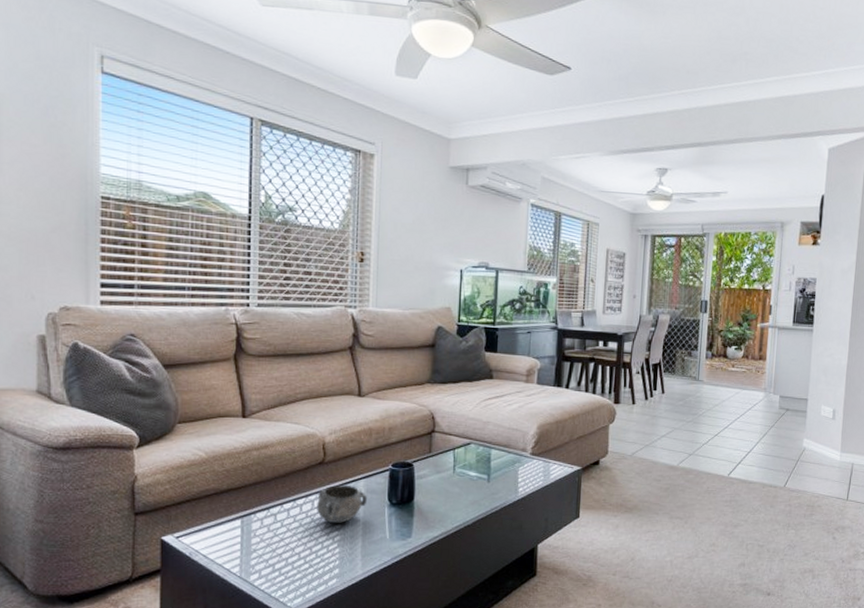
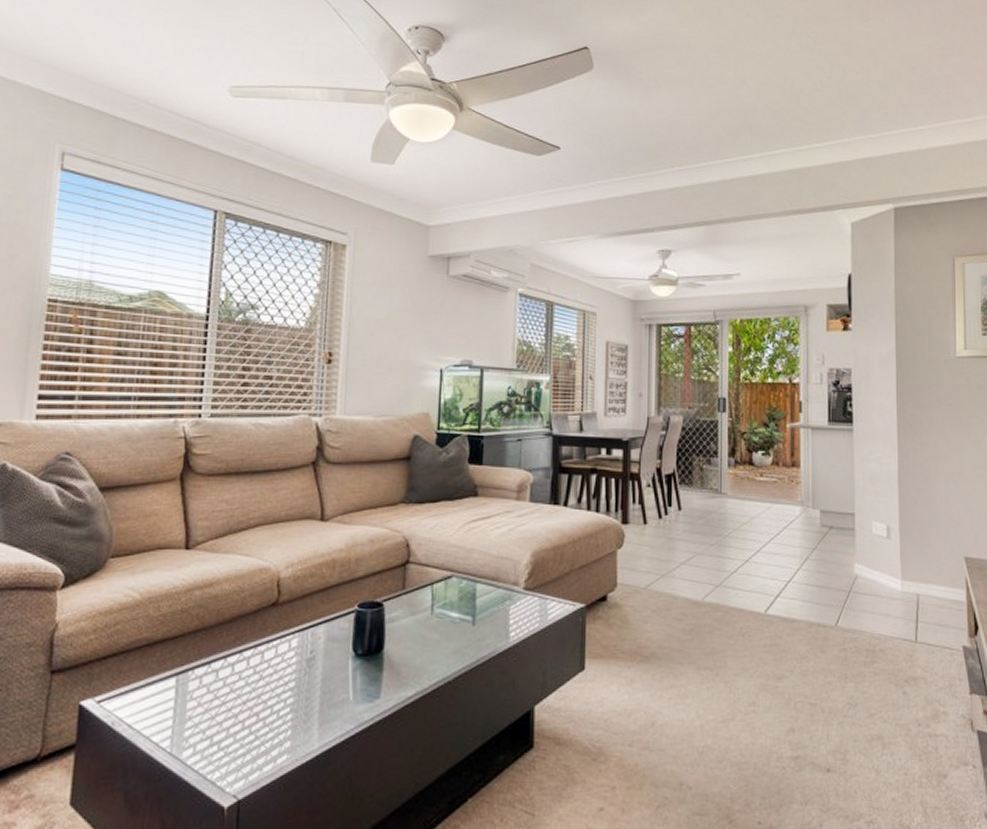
decorative bowl: present [317,485,368,524] -> none [267,632,328,682]

